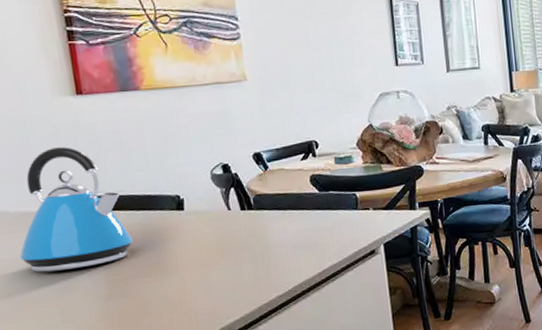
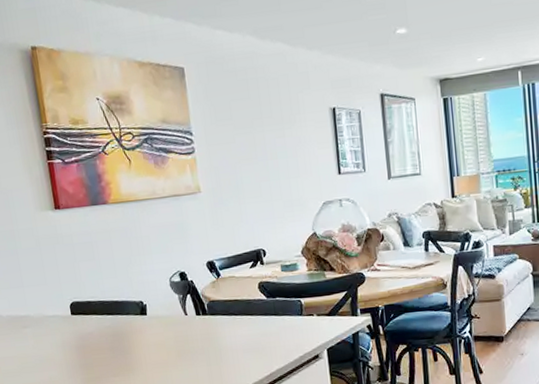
kettle: present [20,147,133,273] -> none [11,257,104,370]

